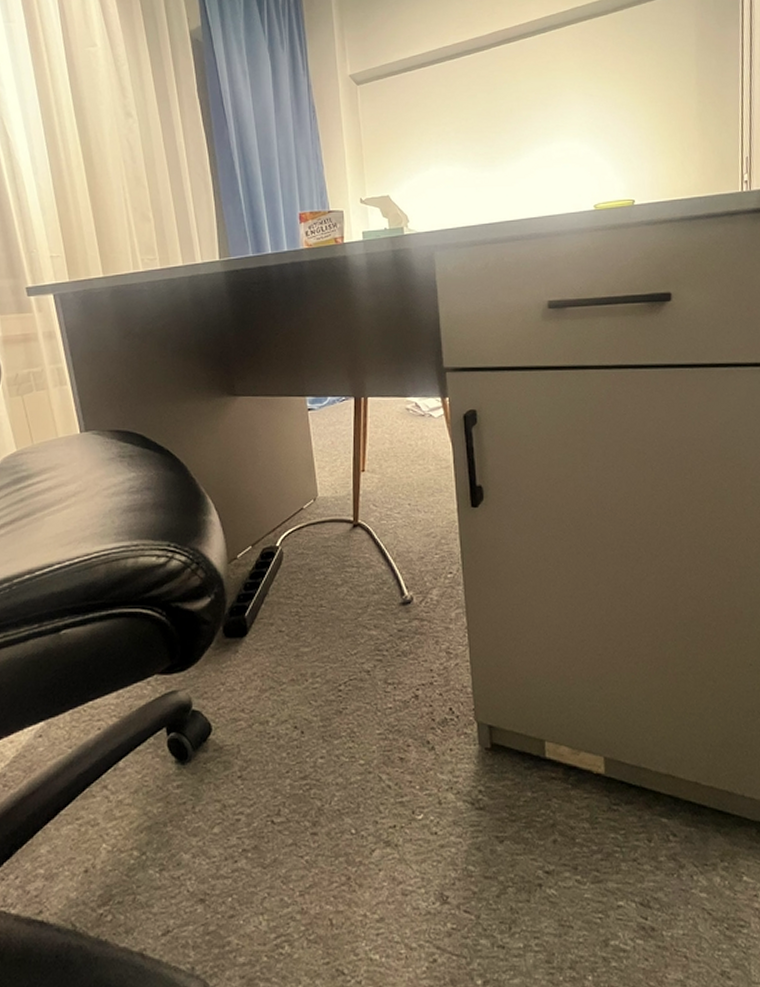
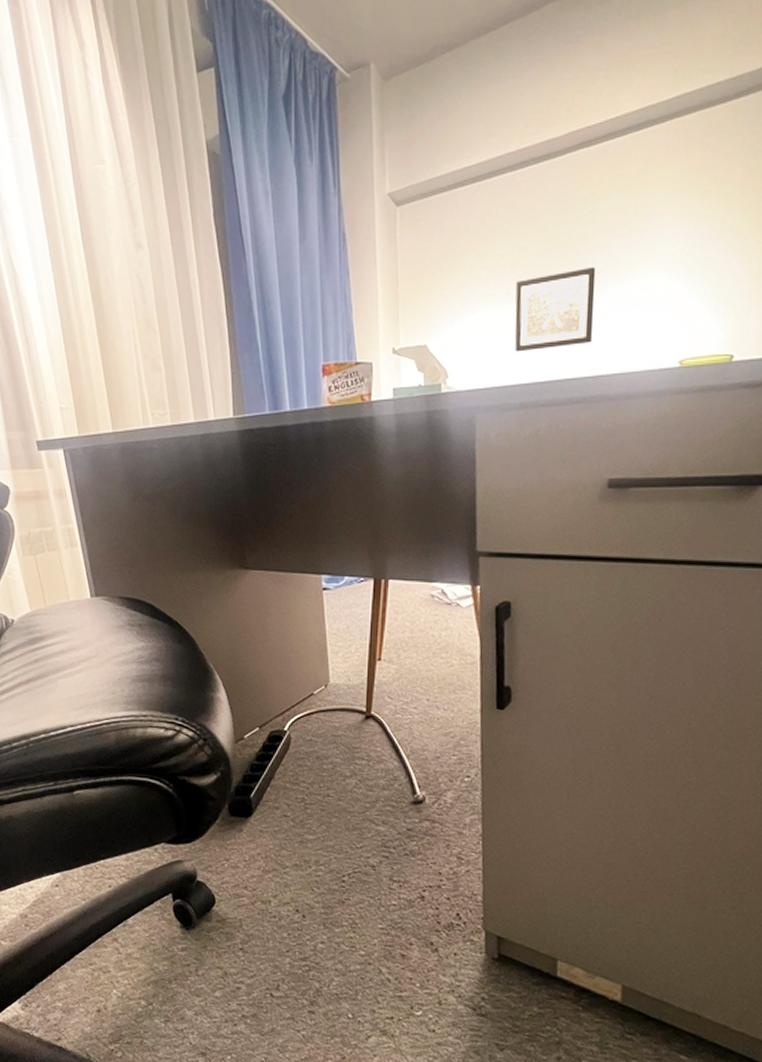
wall art: none [460,133,525,200] -> present [515,266,596,352]

